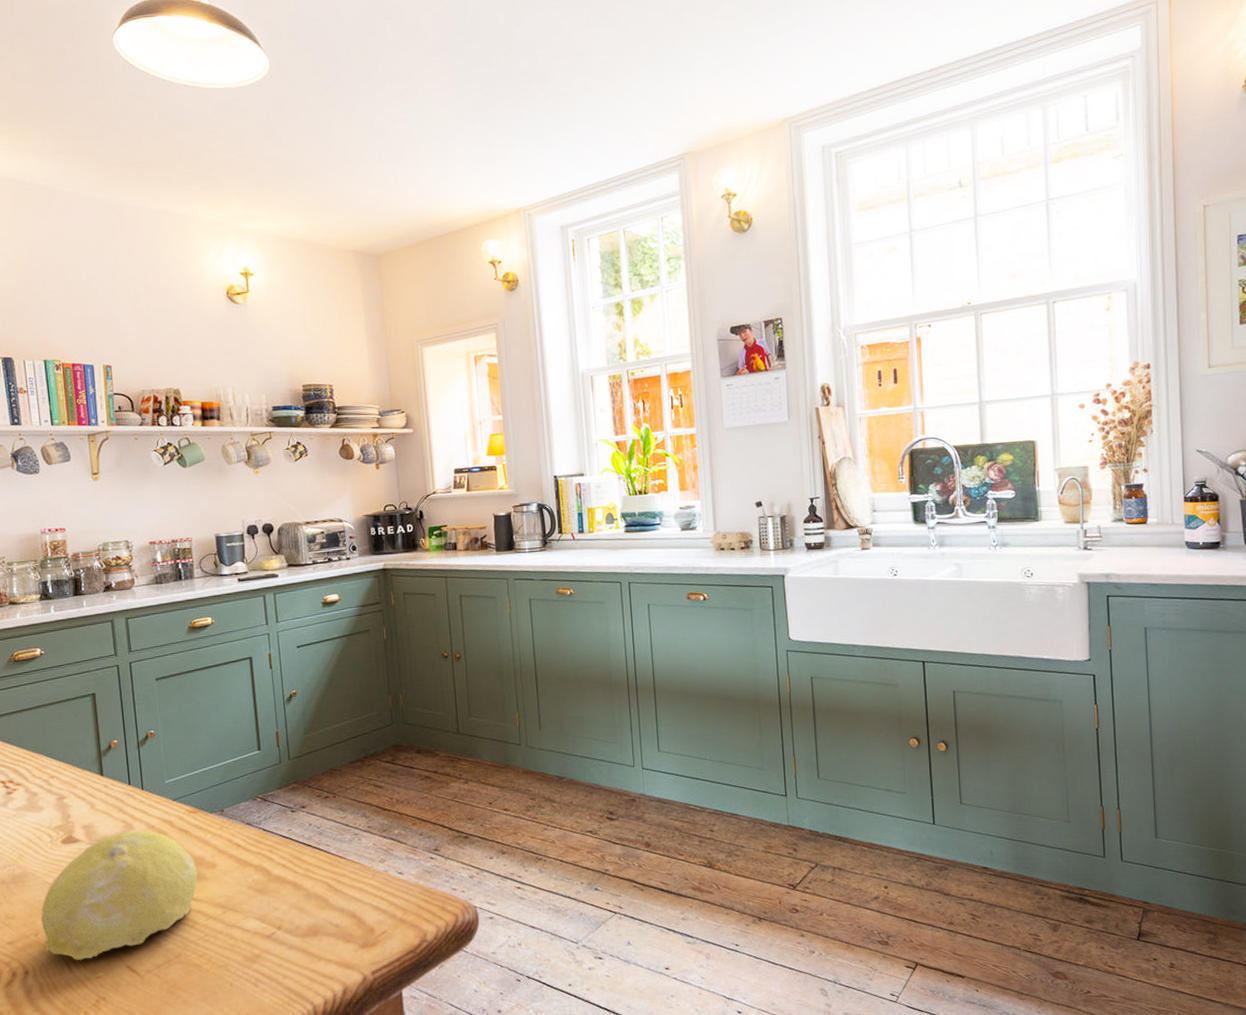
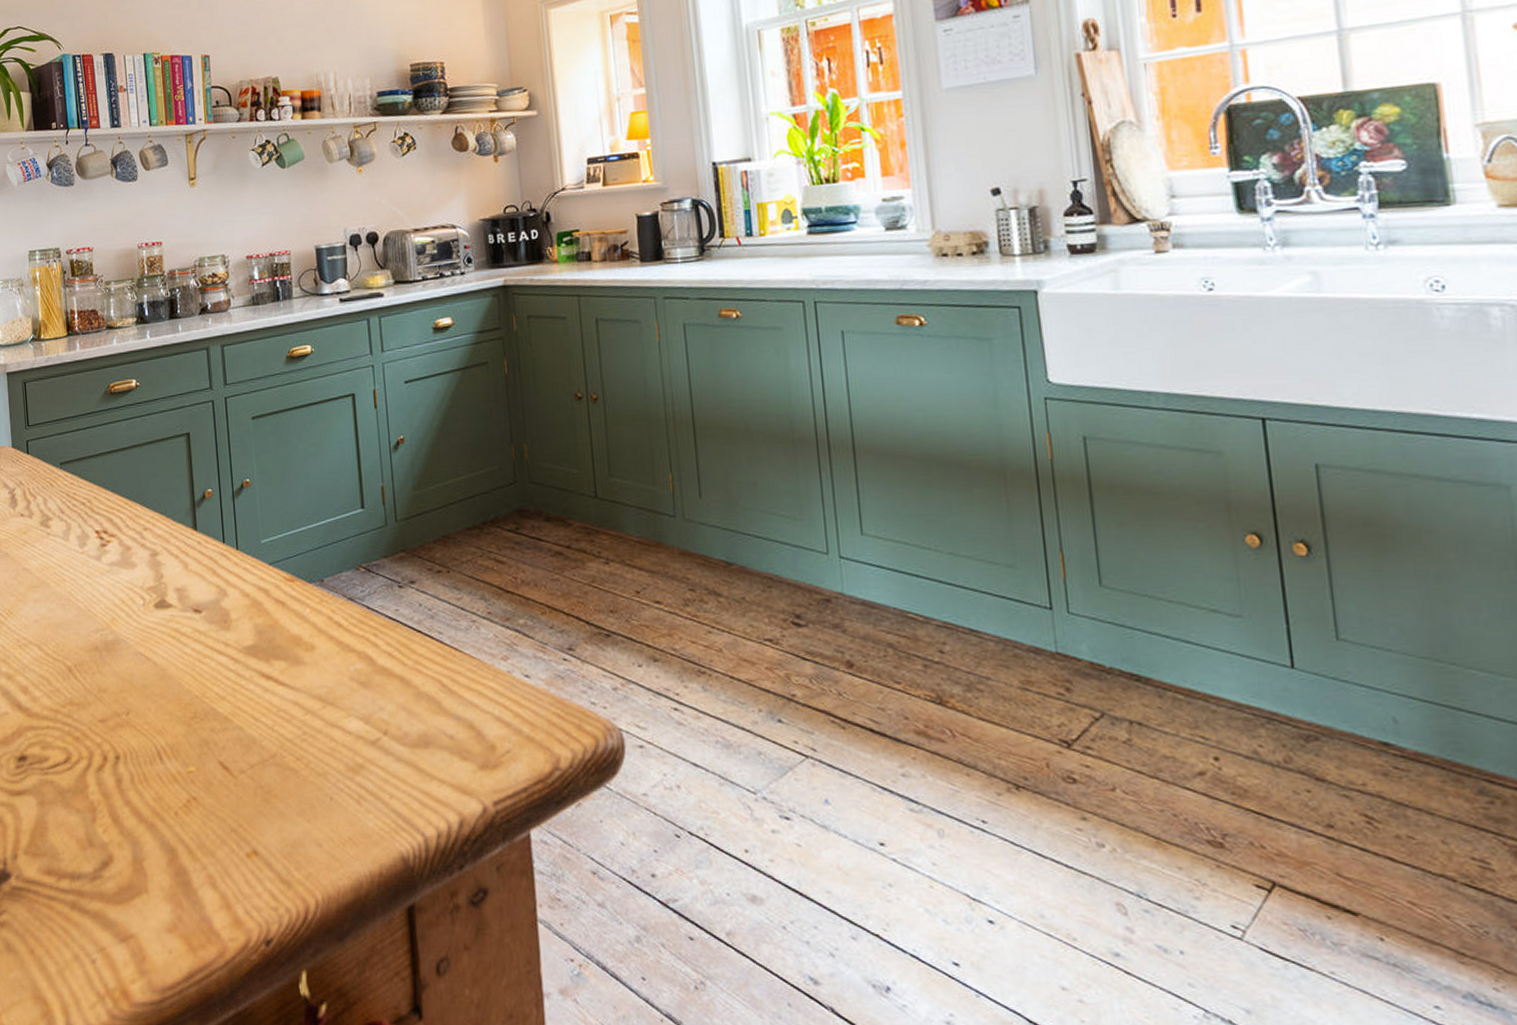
fruit: present [40,830,198,960] -> none [132,598,296,749]

